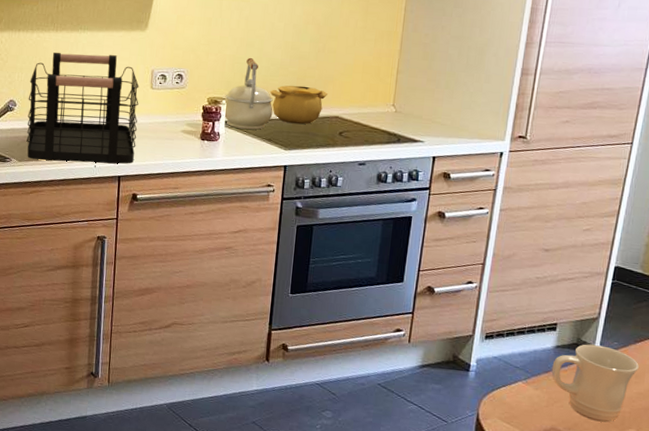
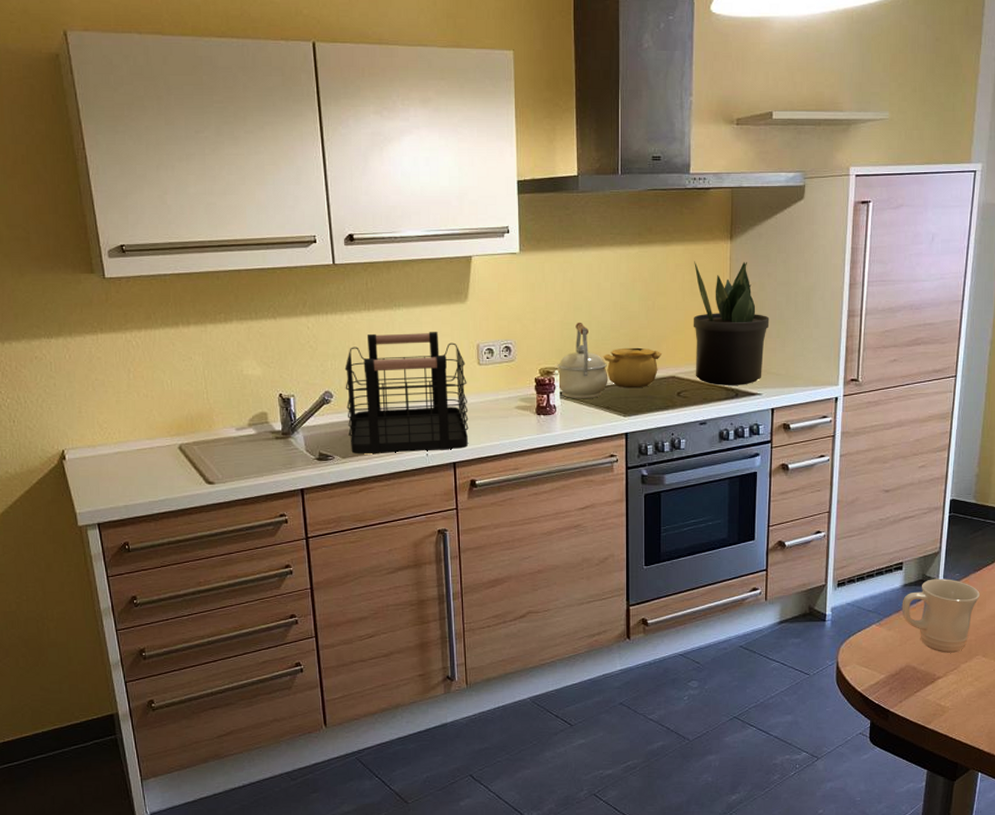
planter: none [358,9,440,132] -> present [693,261,770,385]

